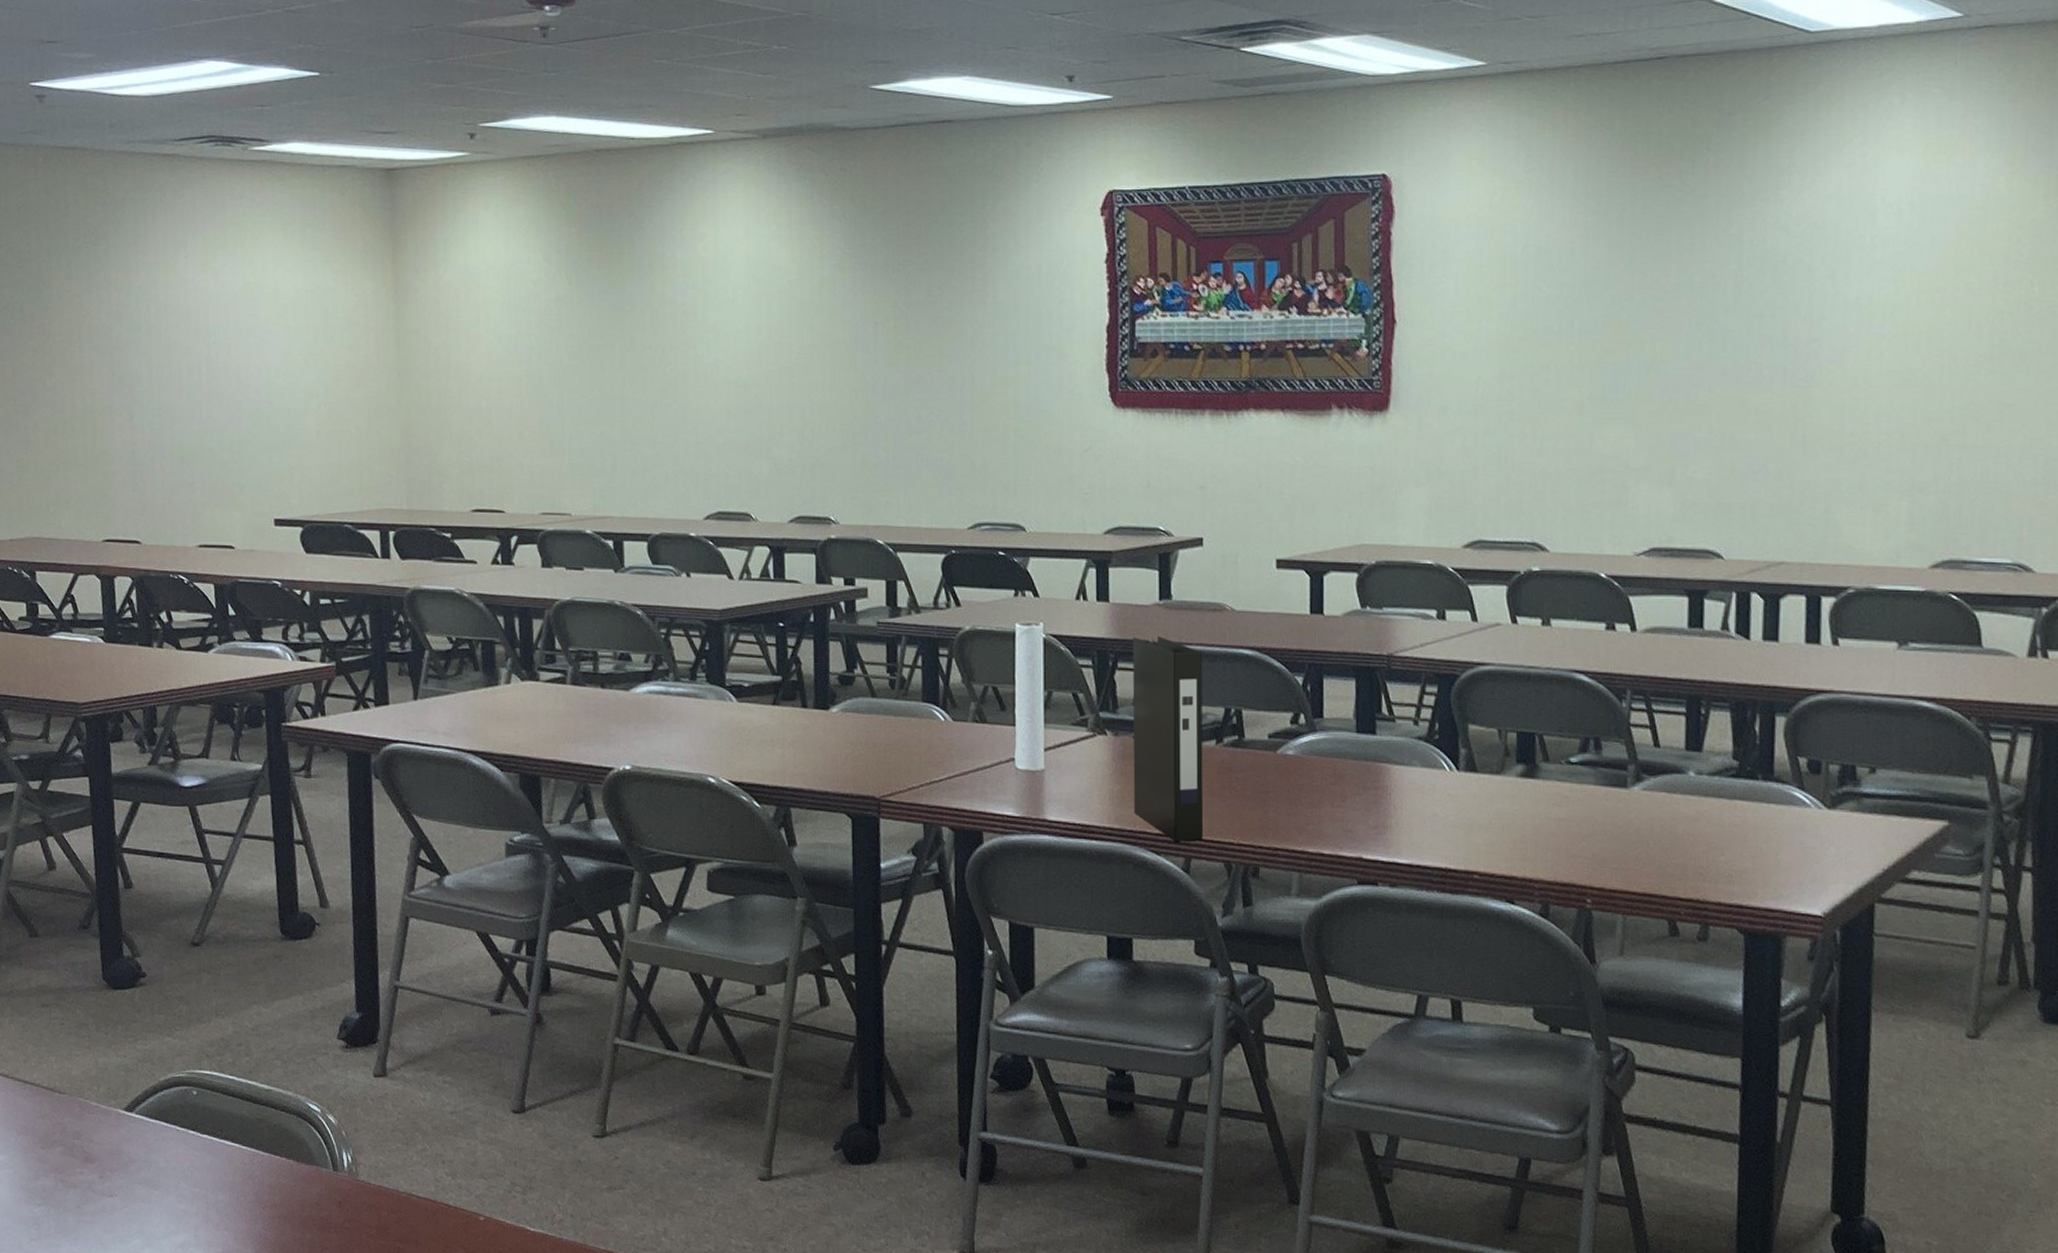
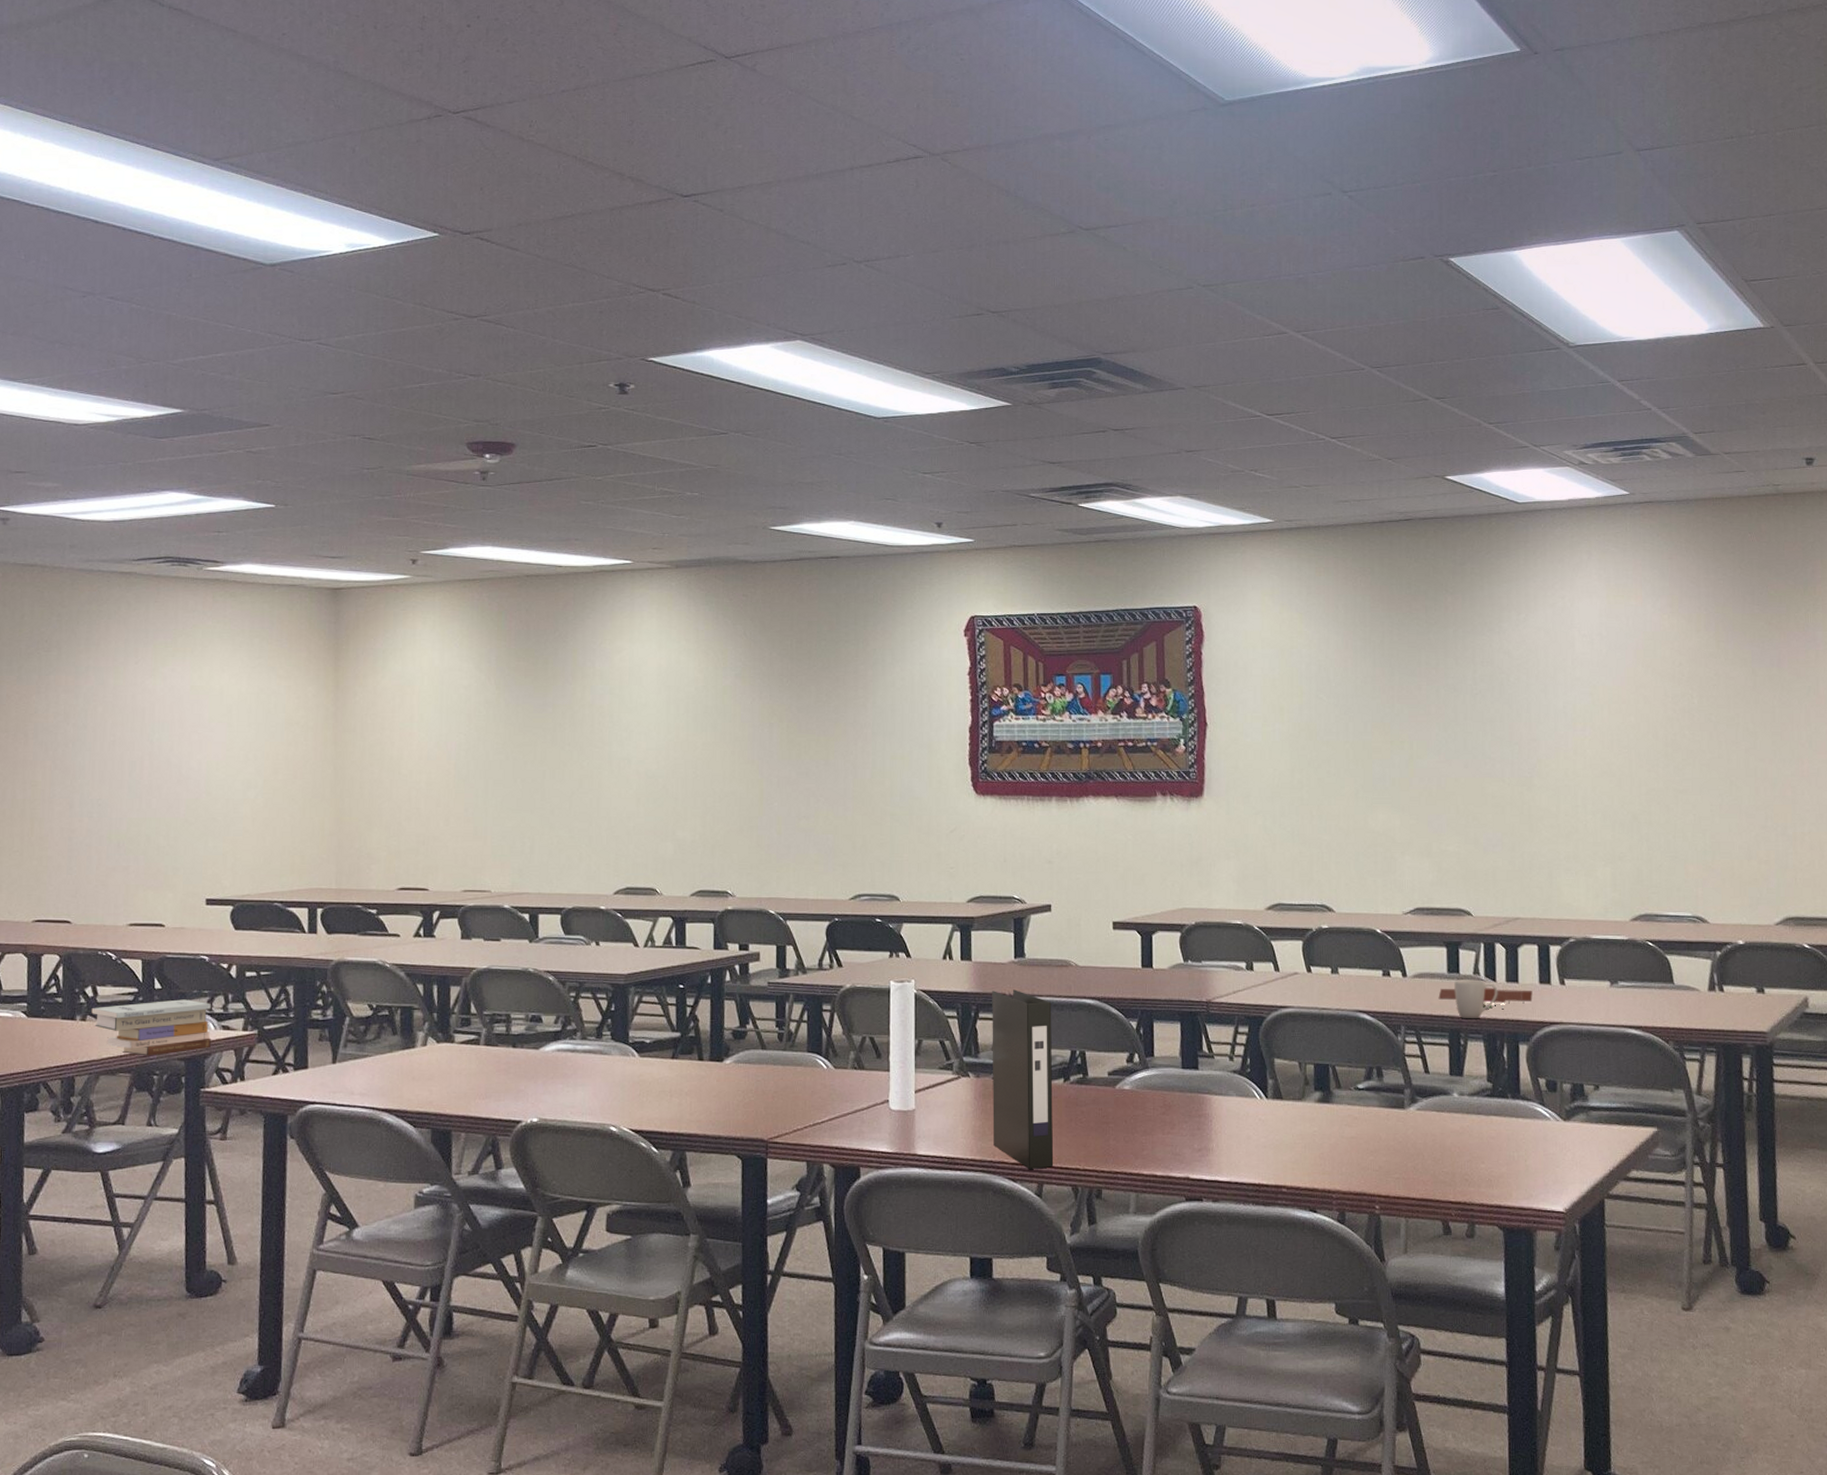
books: none [167,627,289,687] -> present [91,999,211,1056]
papers: none [1675,646,1796,671] -> present [1438,988,1533,1008]
mug: none [1696,636,1752,684] -> present [1454,979,1498,1019]

